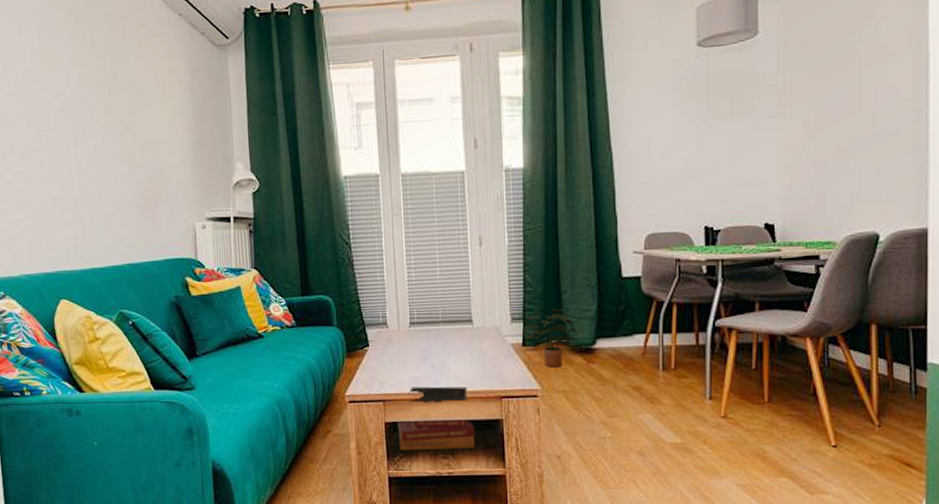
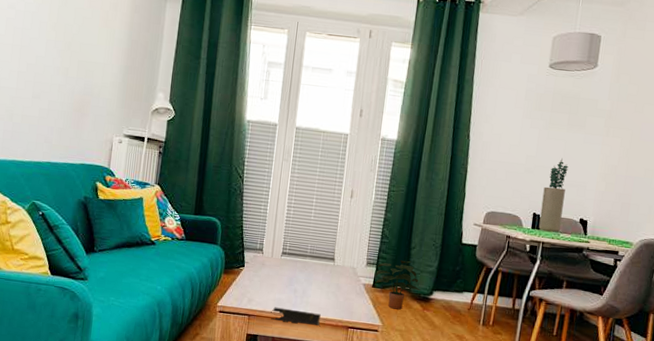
vase: none [713,154,741,246] -> present [538,158,568,232]

